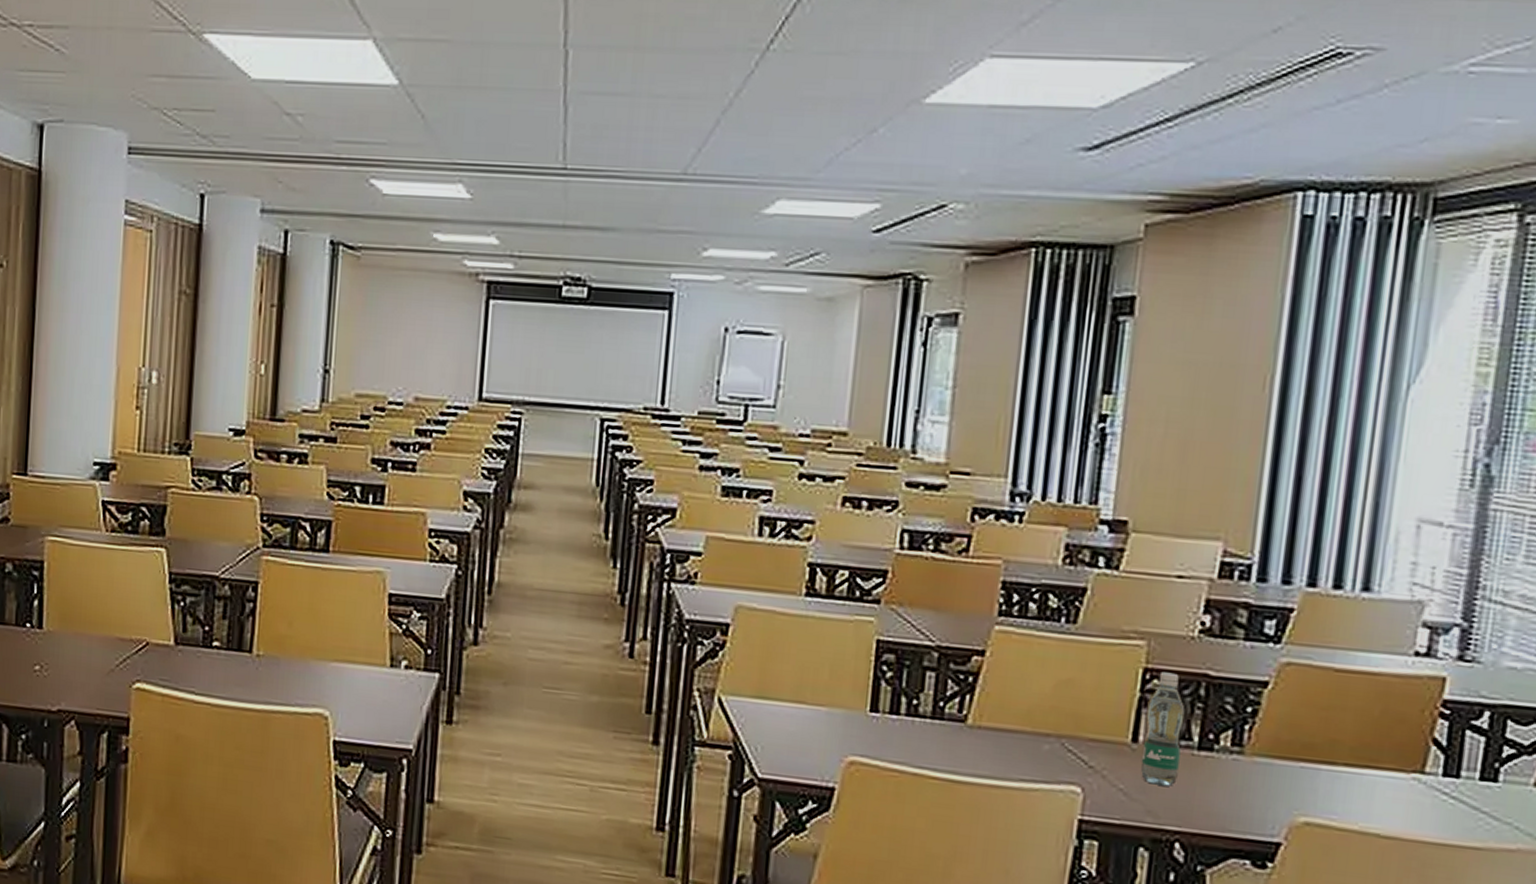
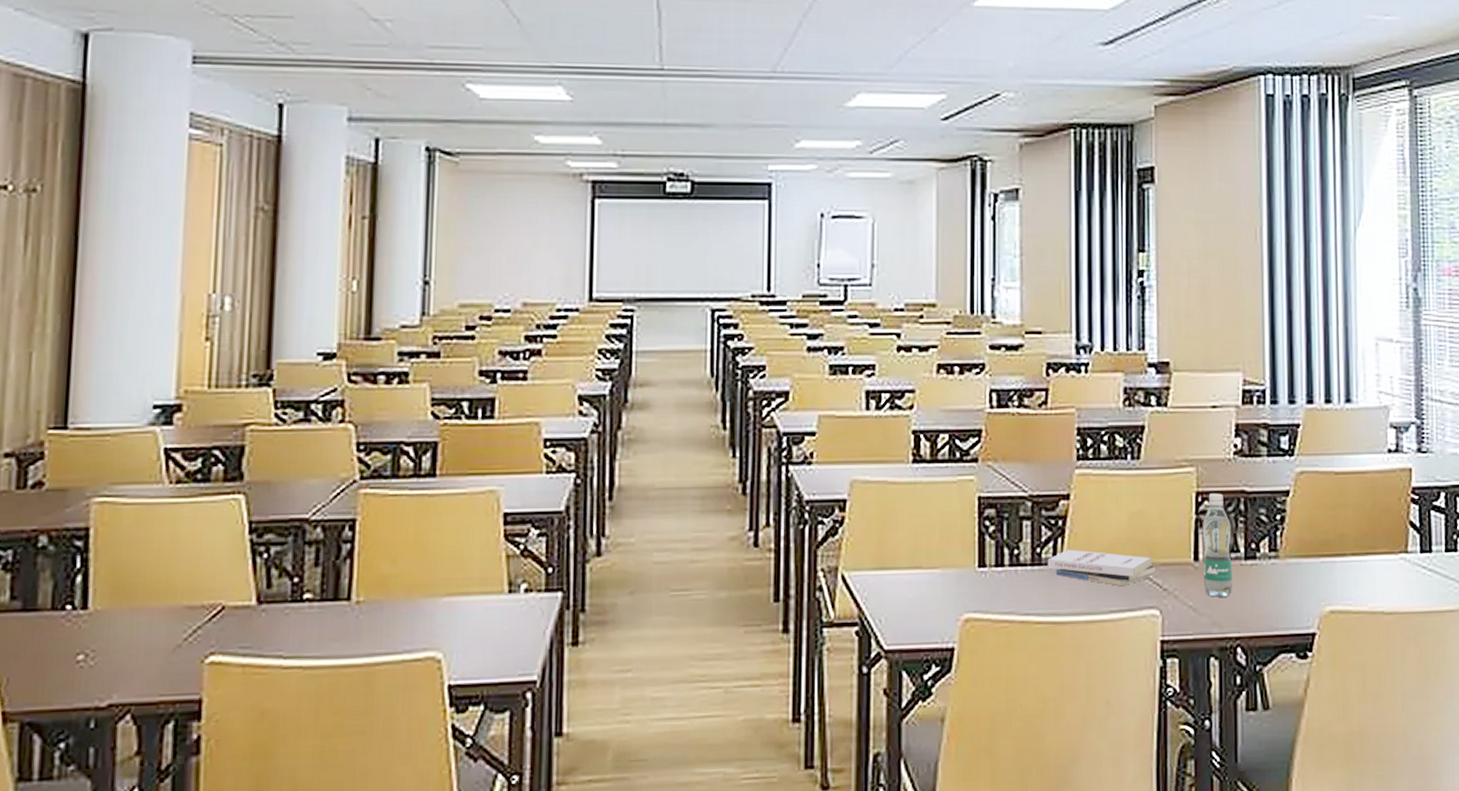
books: none [950,708,1082,756] -> present [1047,549,1155,587]

